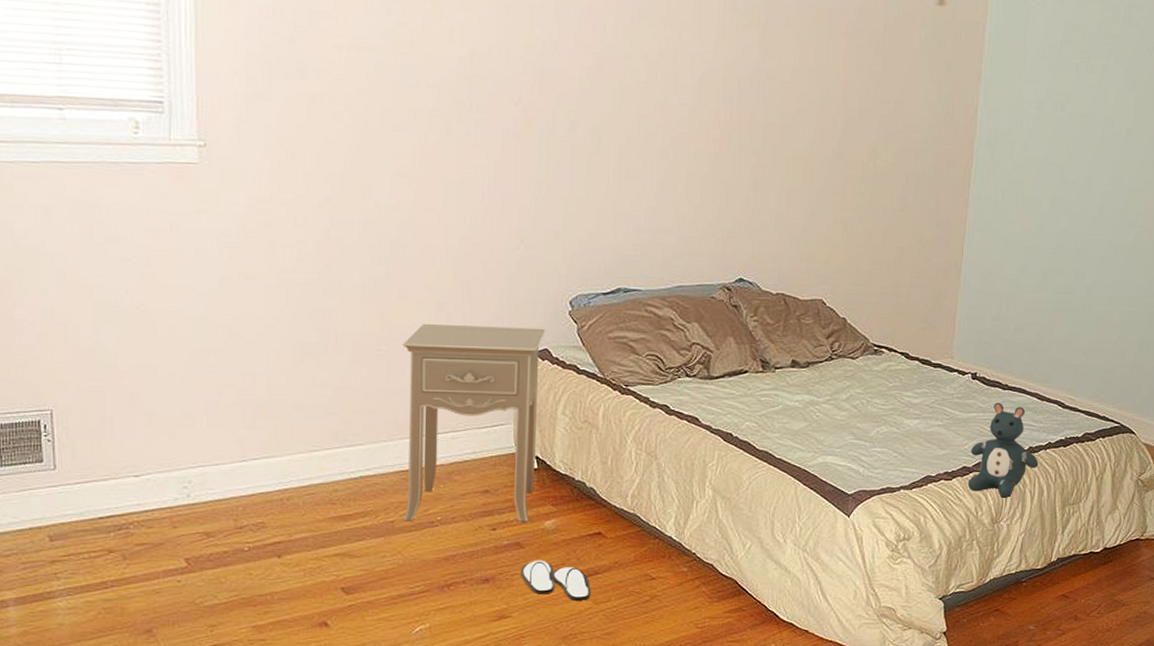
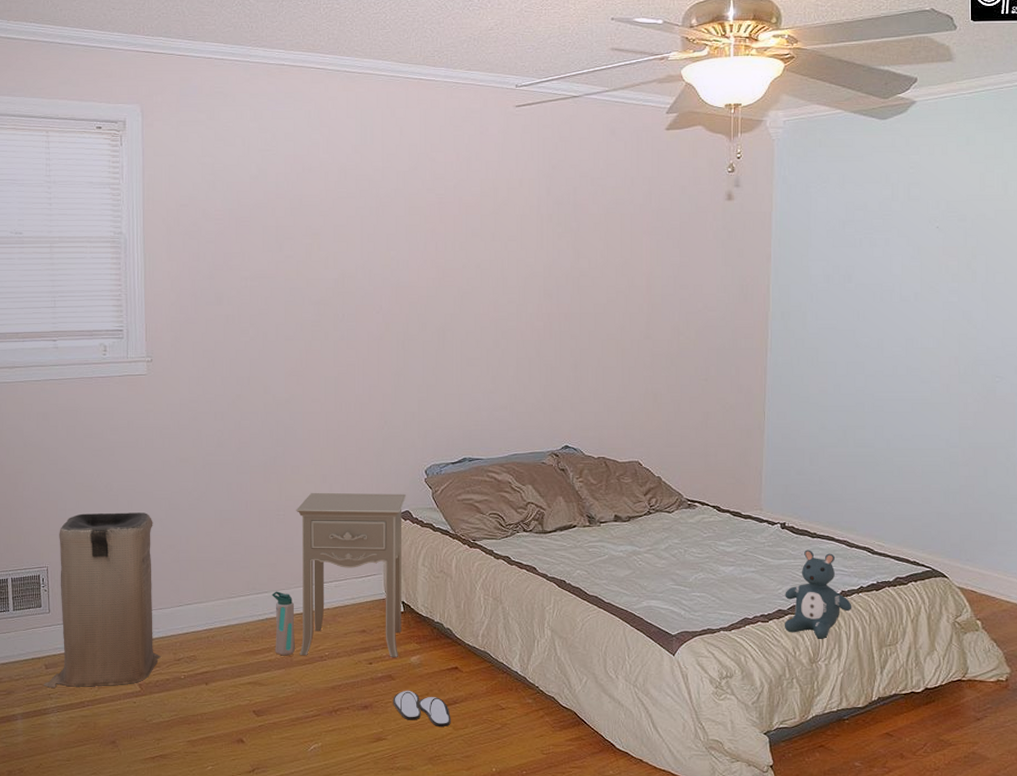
laundry basket: none [47,341,216,565] -> present [43,512,161,688]
water bottle: none [368,443,399,522] -> present [272,591,296,656]

